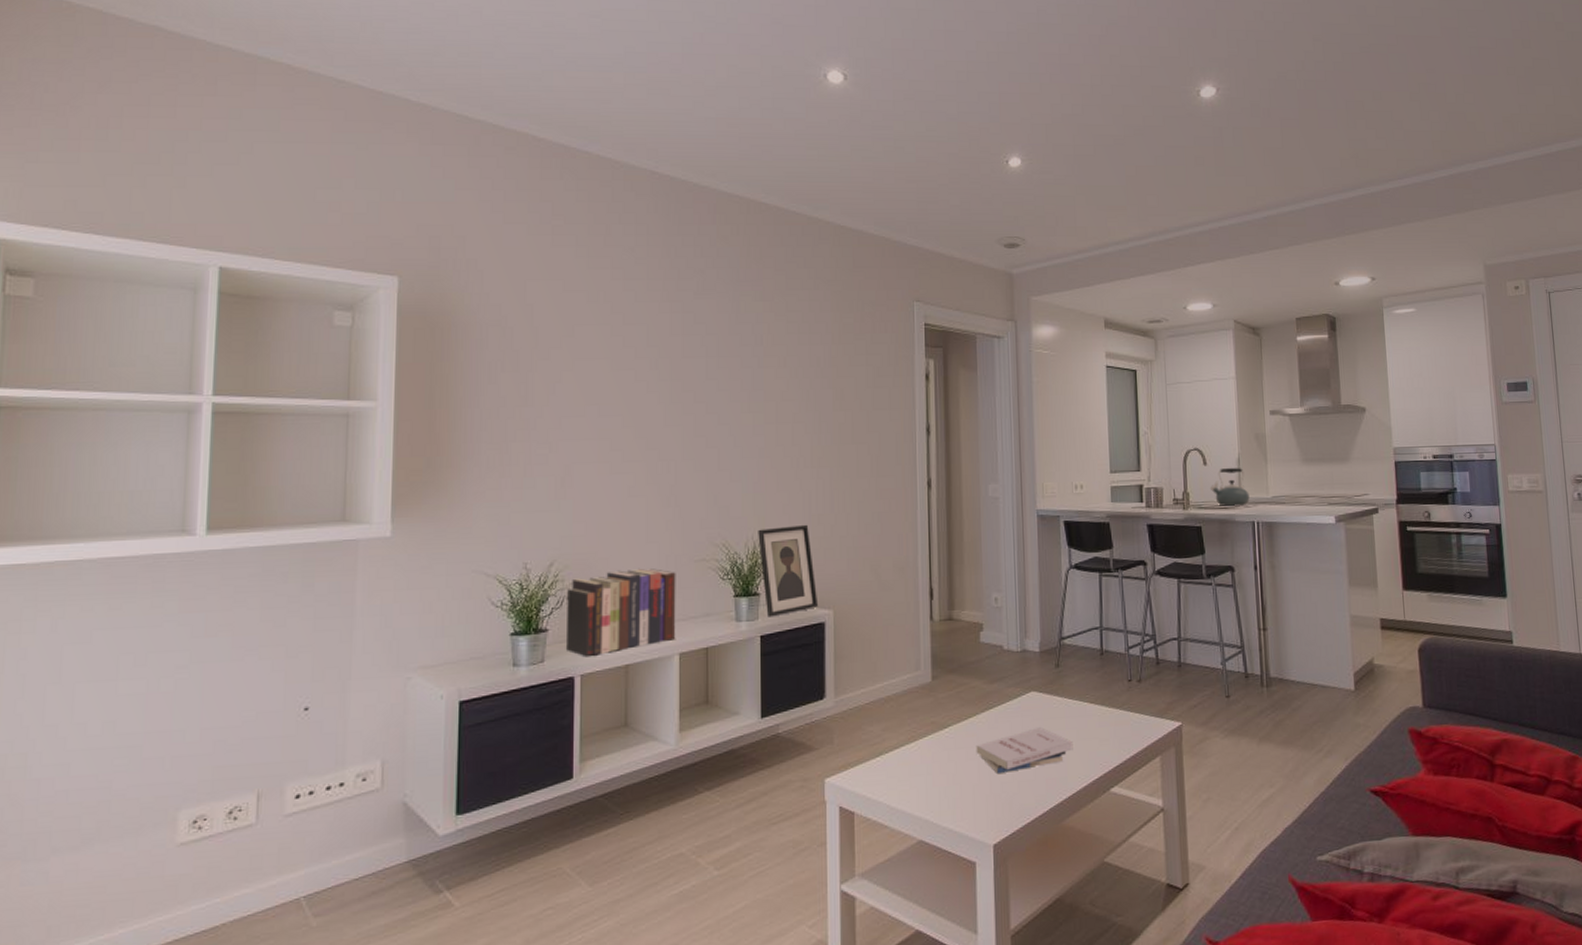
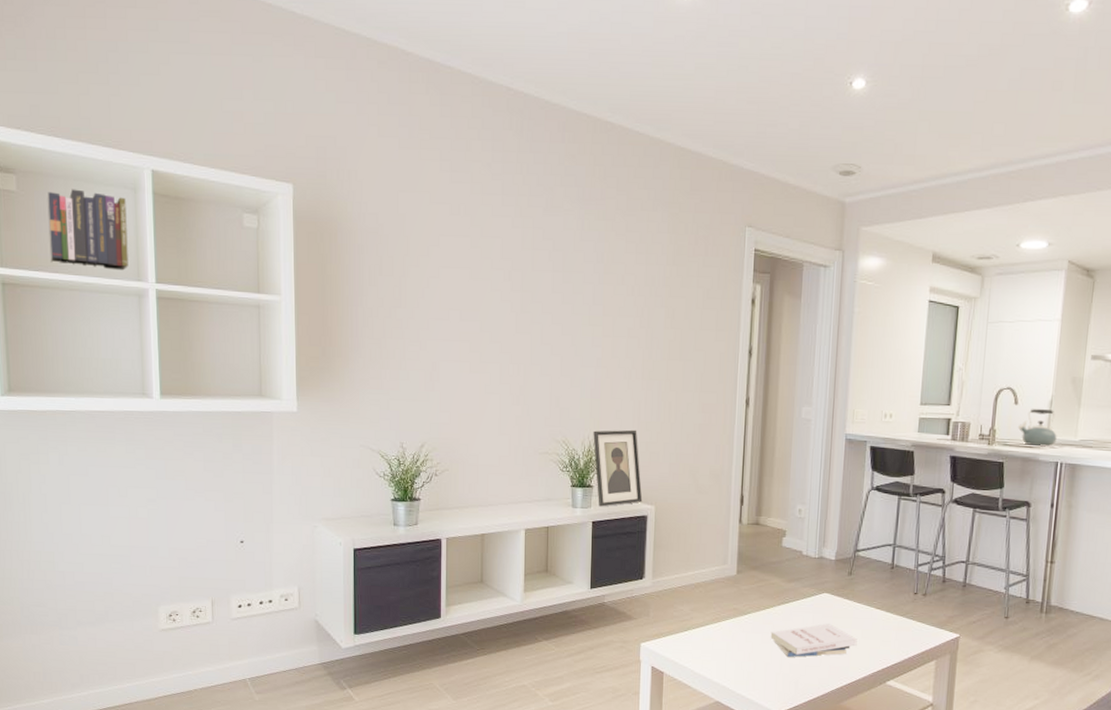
books: none [70,292,182,383] -> present [47,189,129,271]
books: present [565,568,676,658] -> none [434,455,524,525]

